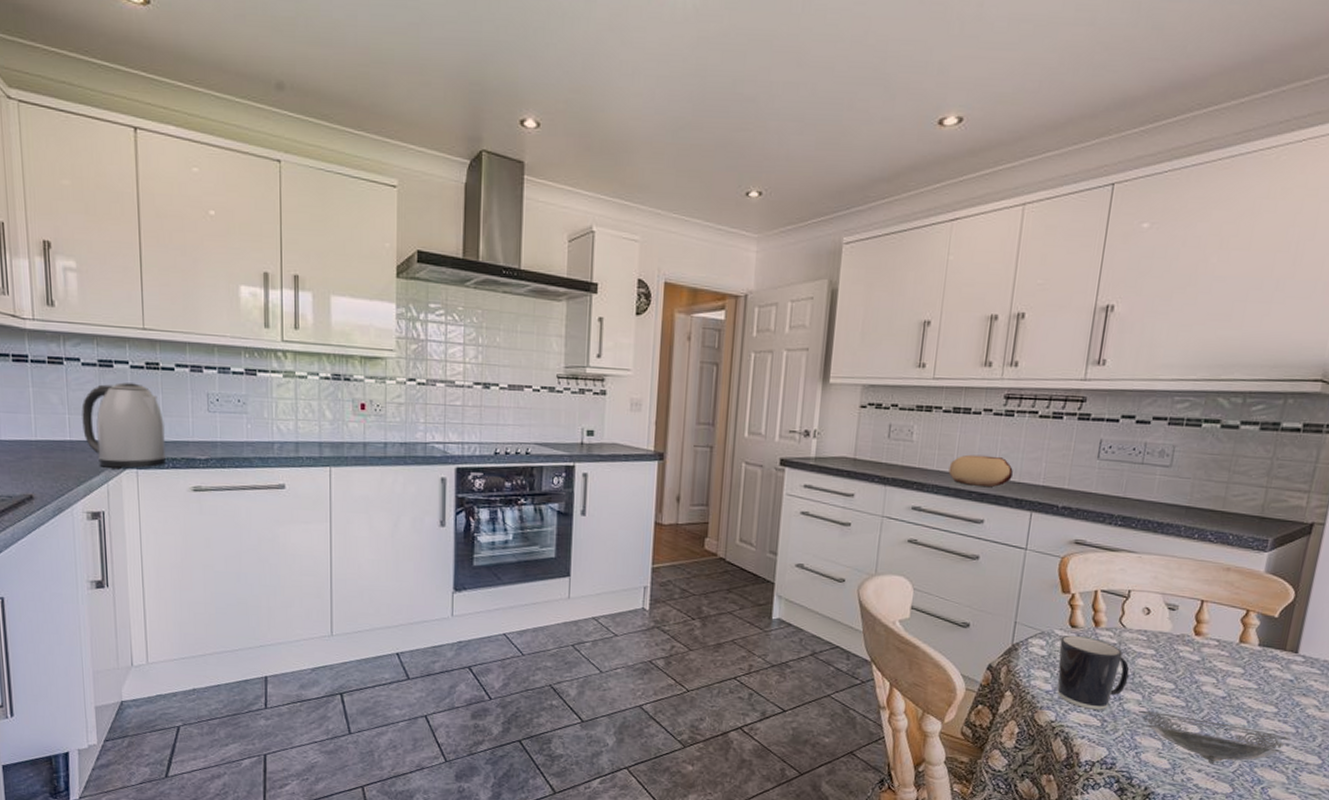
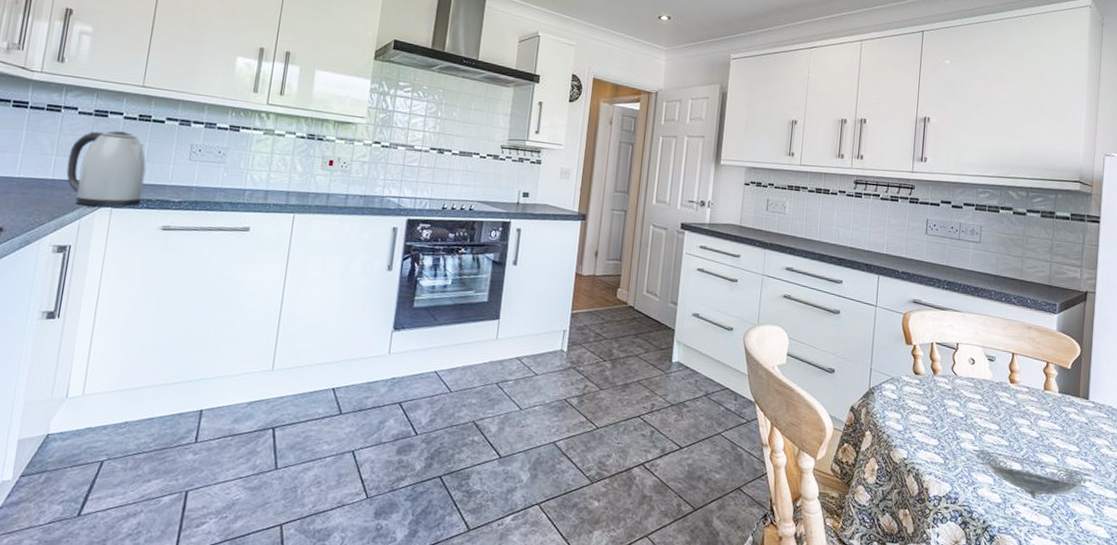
bread loaf: present [948,454,1013,487] -> none [814,226,863,254]
mug: present [1057,635,1130,710] -> none [906,381,963,449]

